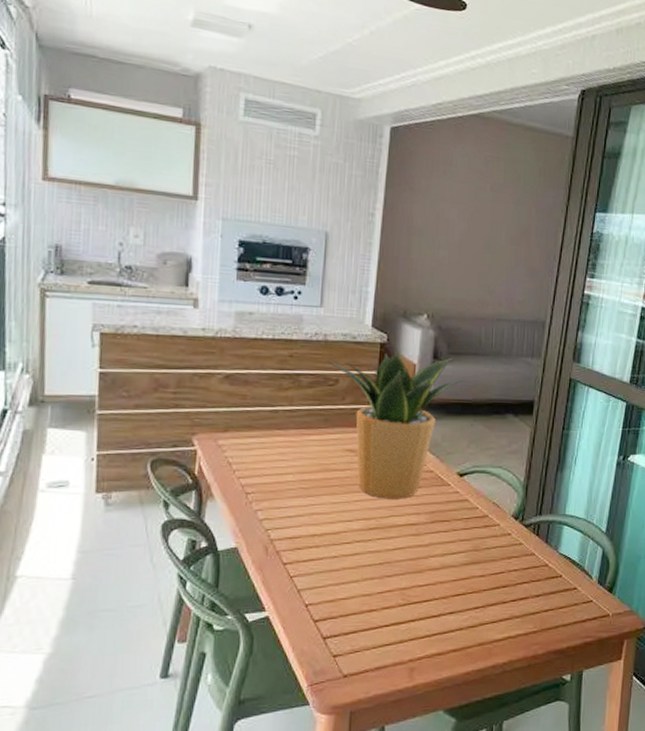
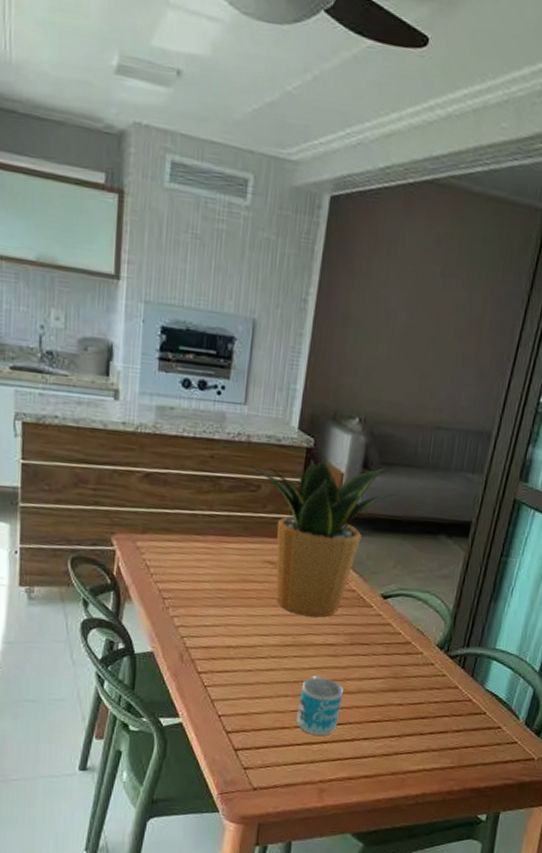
mug: none [383,555,427,615] -> present [296,675,343,736]

